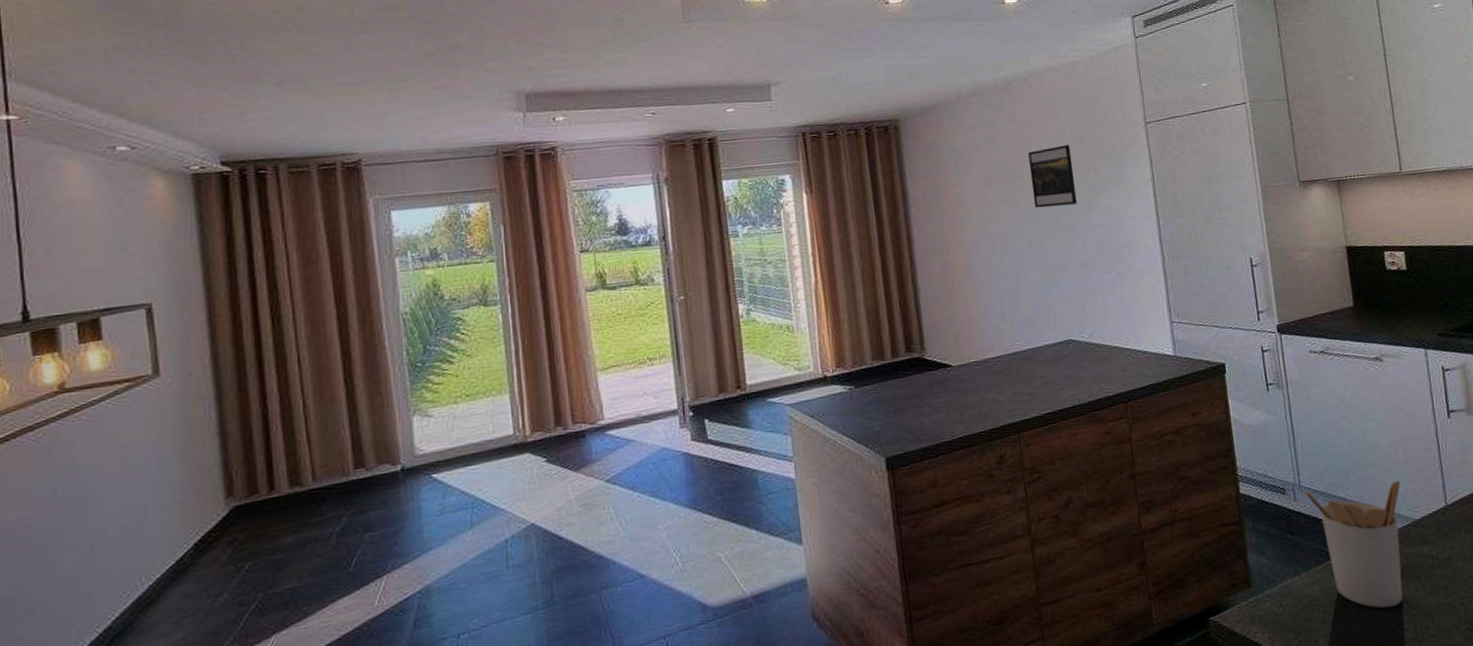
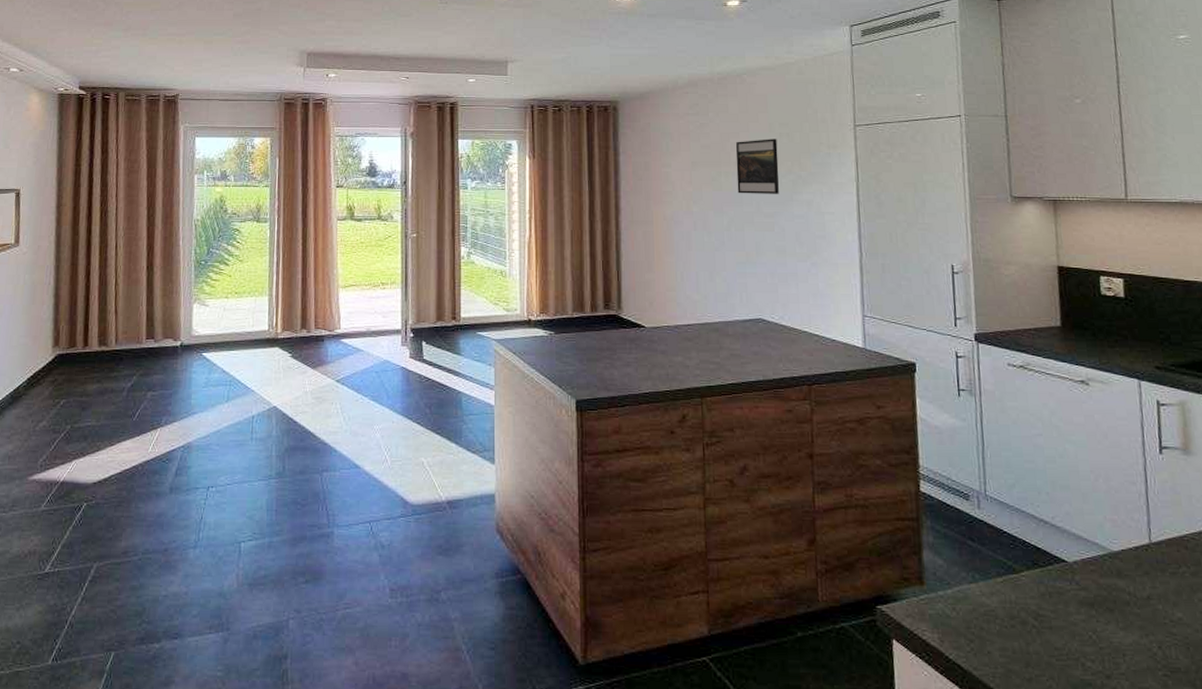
utensil holder: present [1303,480,1403,608] -> none [988,499,1099,635]

